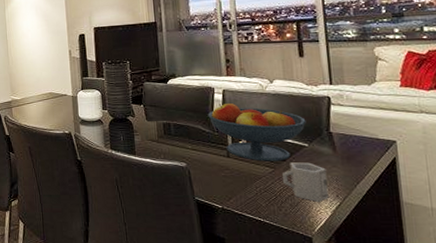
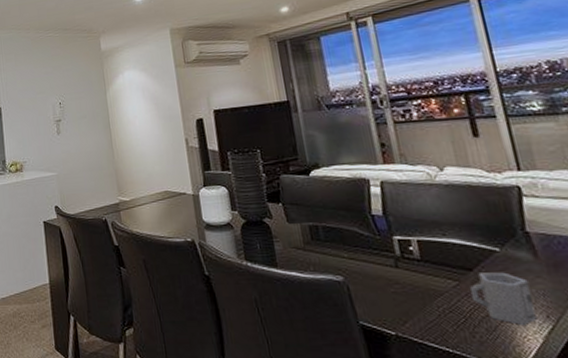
fruit bowl: present [207,103,306,162] -> none [364,198,494,272]

